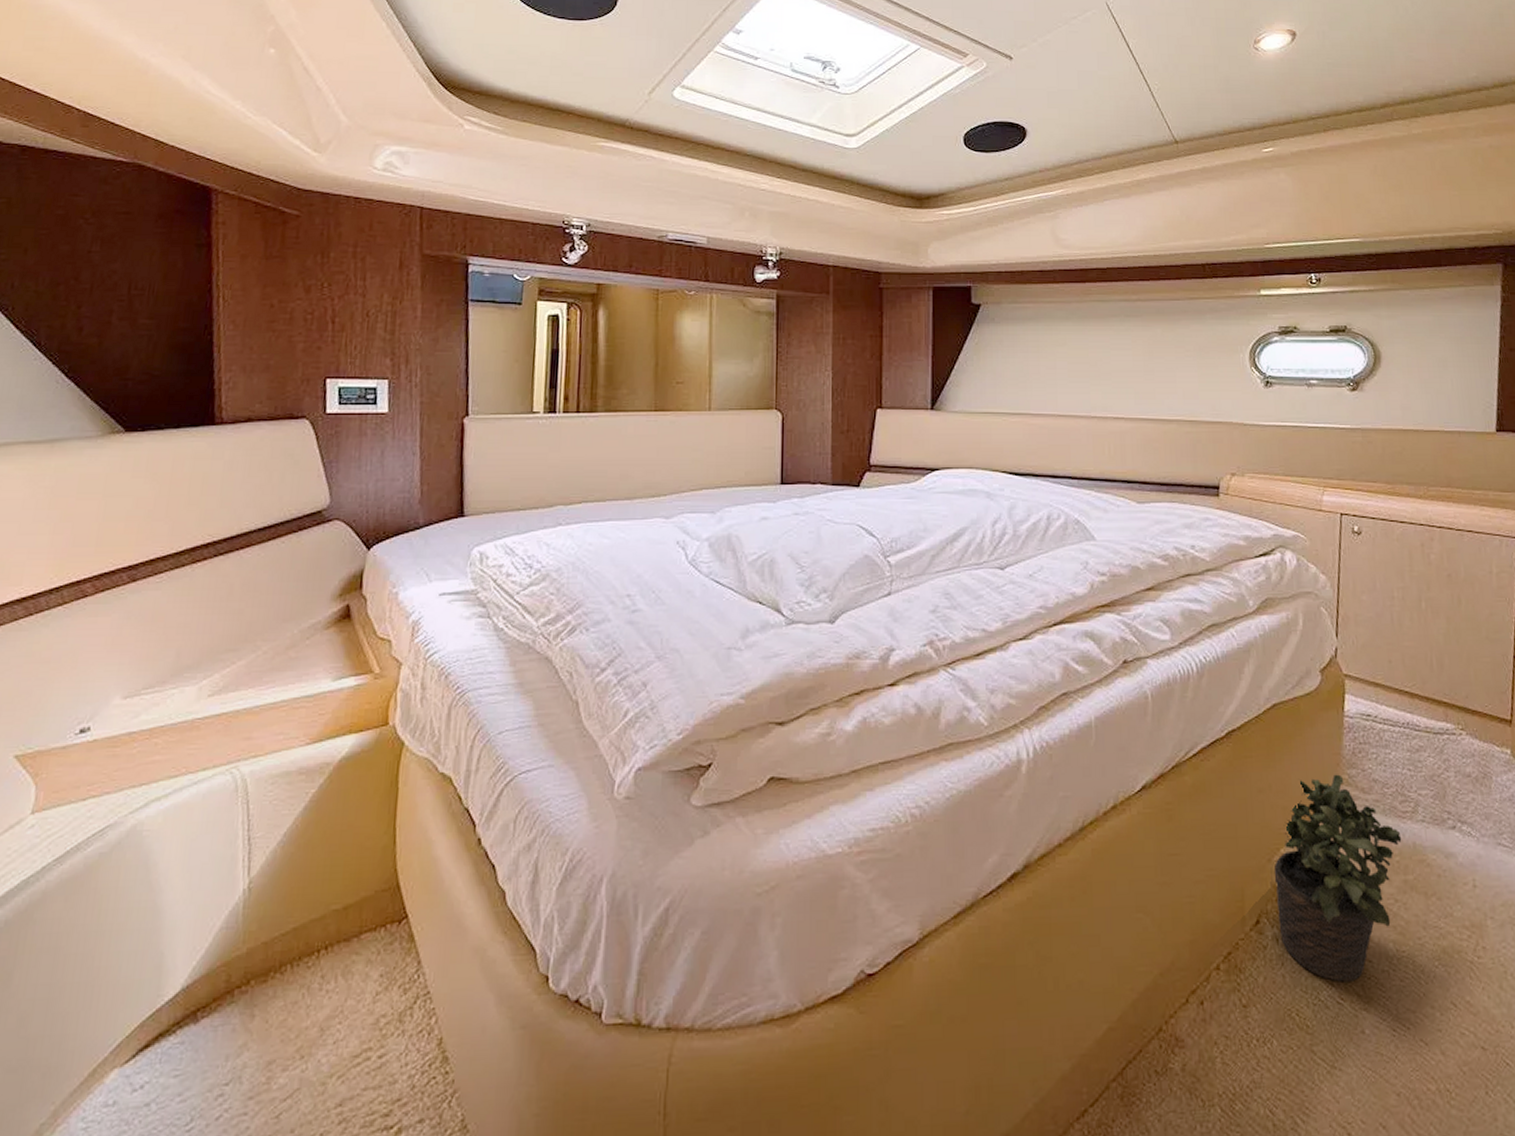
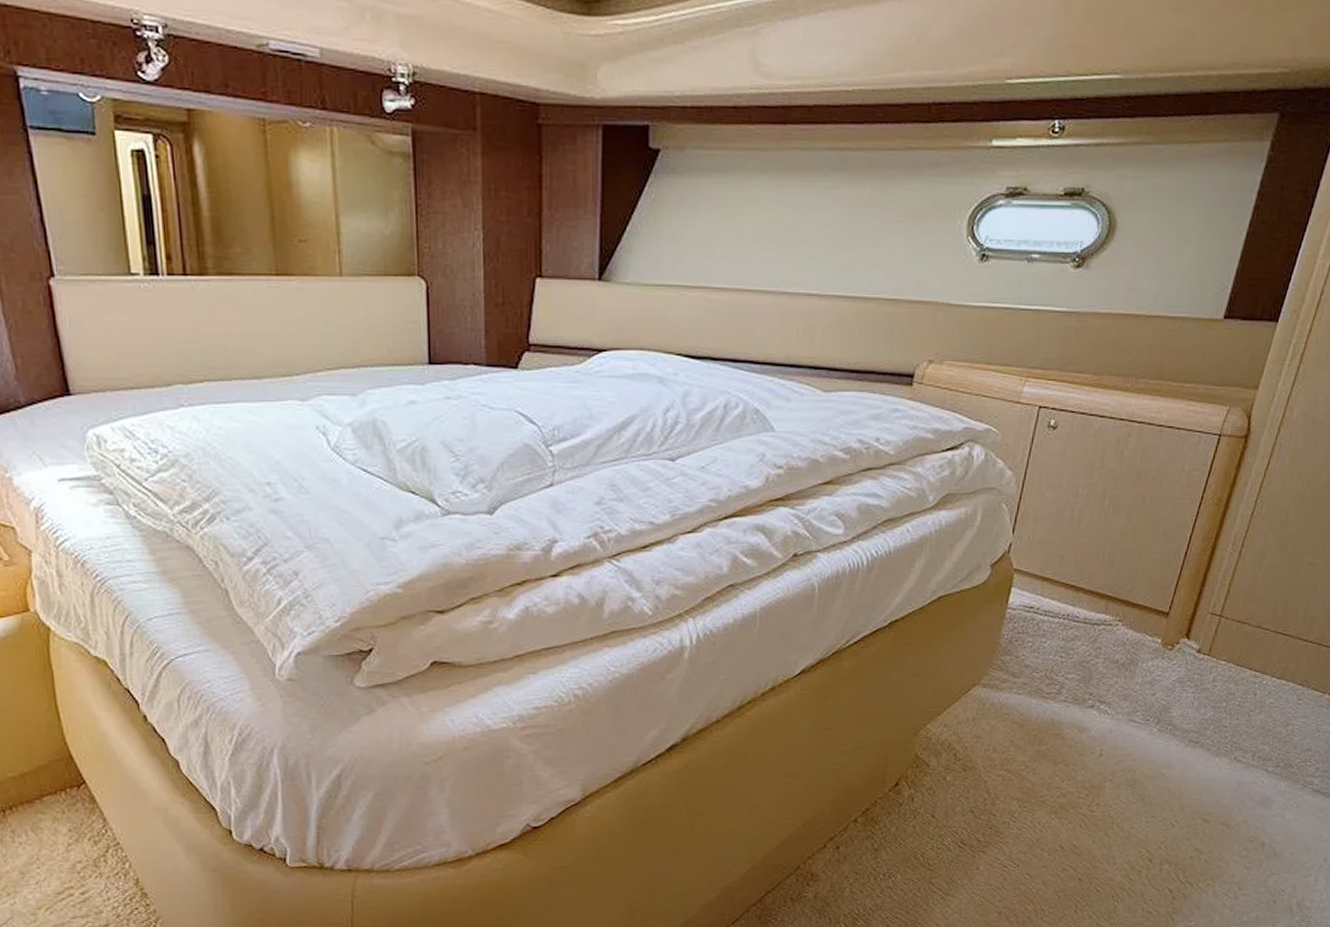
potted plant: present [1274,774,1402,982] -> none [915,660,1042,831]

